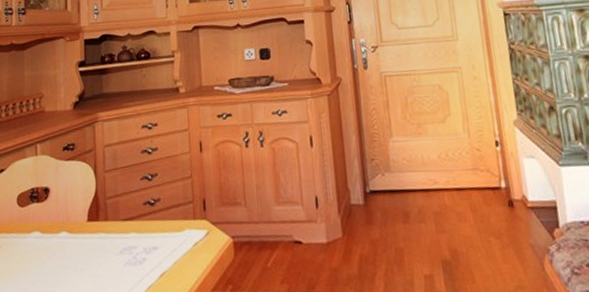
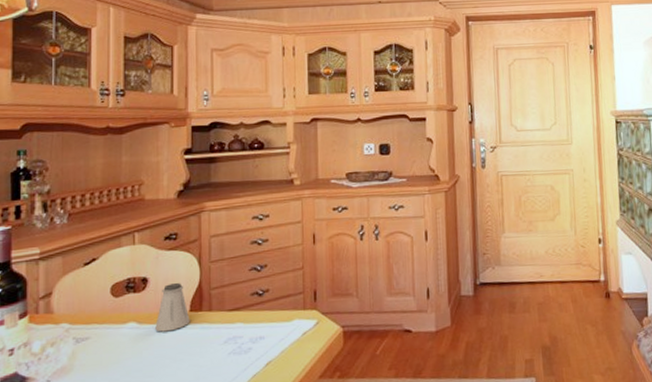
saltshaker: none [57,193,88,242] -> present [155,283,190,332]

